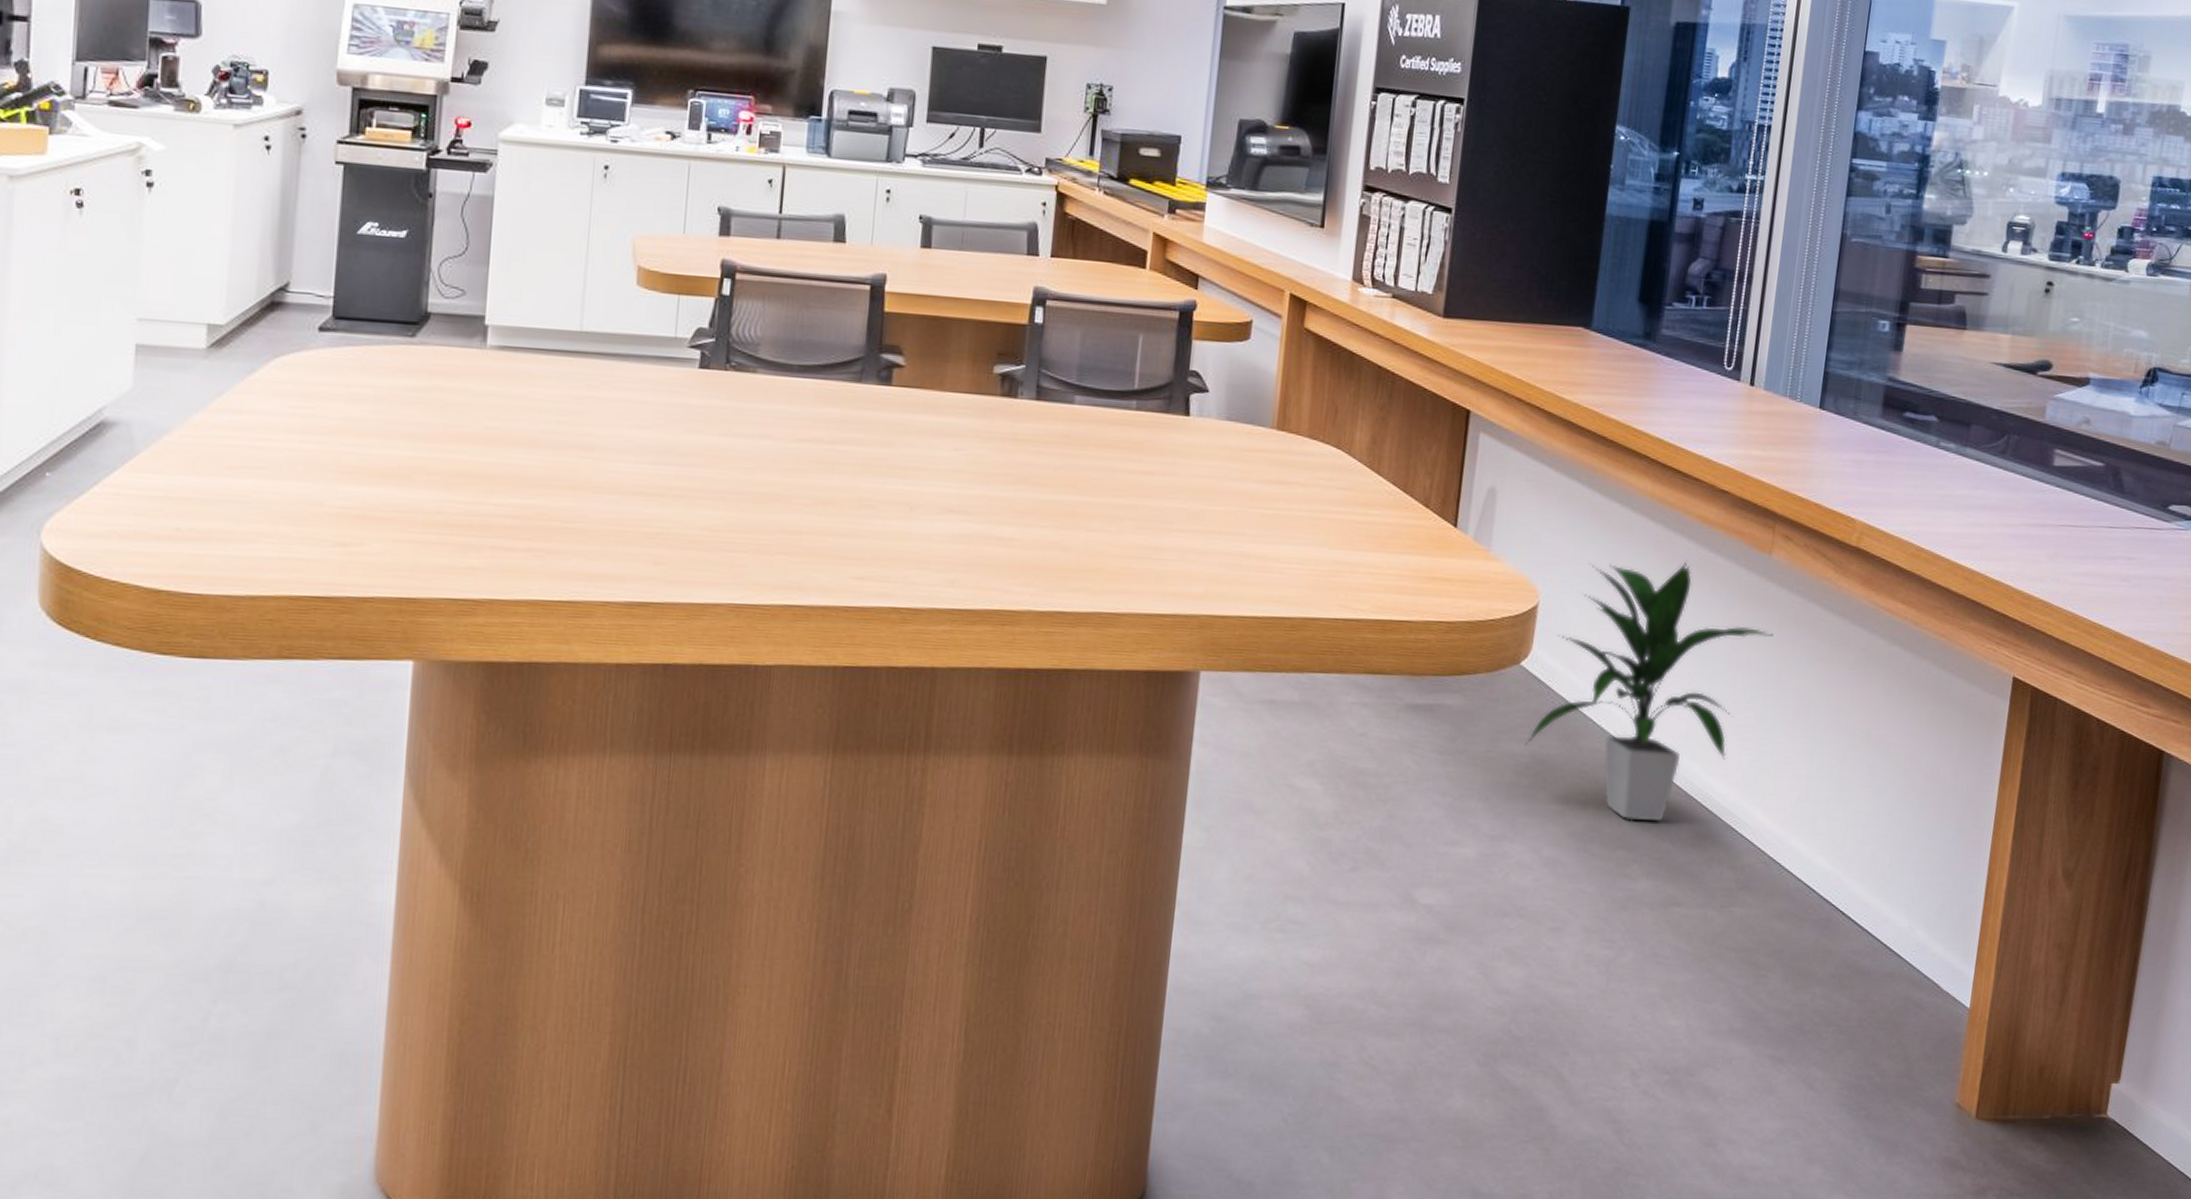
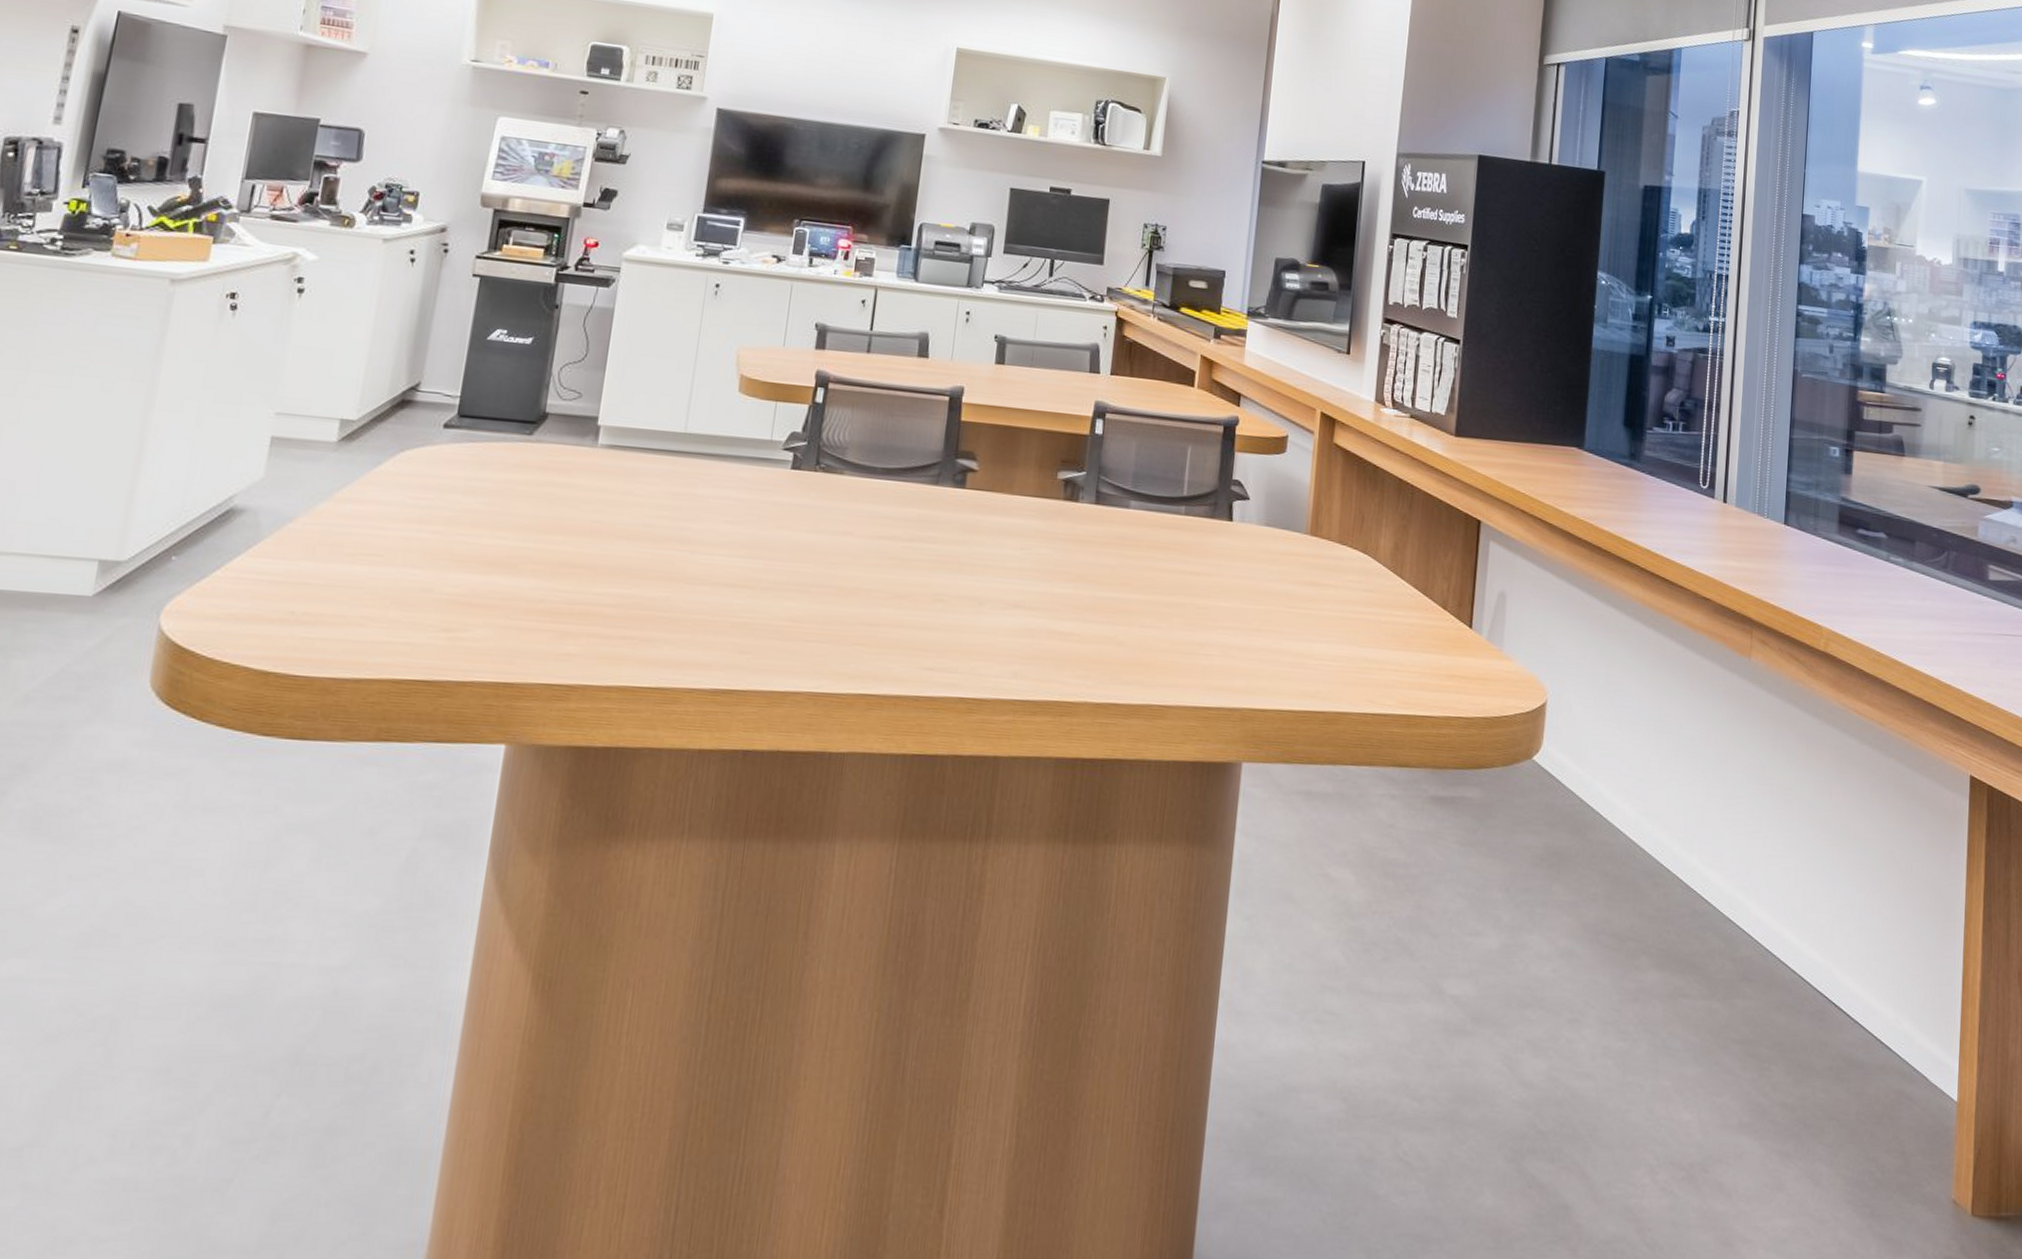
indoor plant: present [1524,562,1773,822] -> none [1538,663,1757,914]

